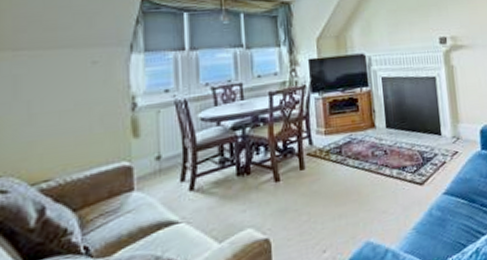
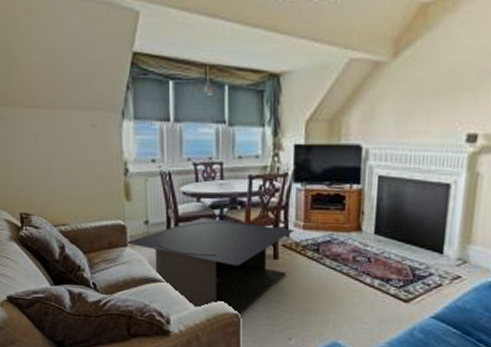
coffee table: none [134,136,317,243] -> present [128,218,295,315]

